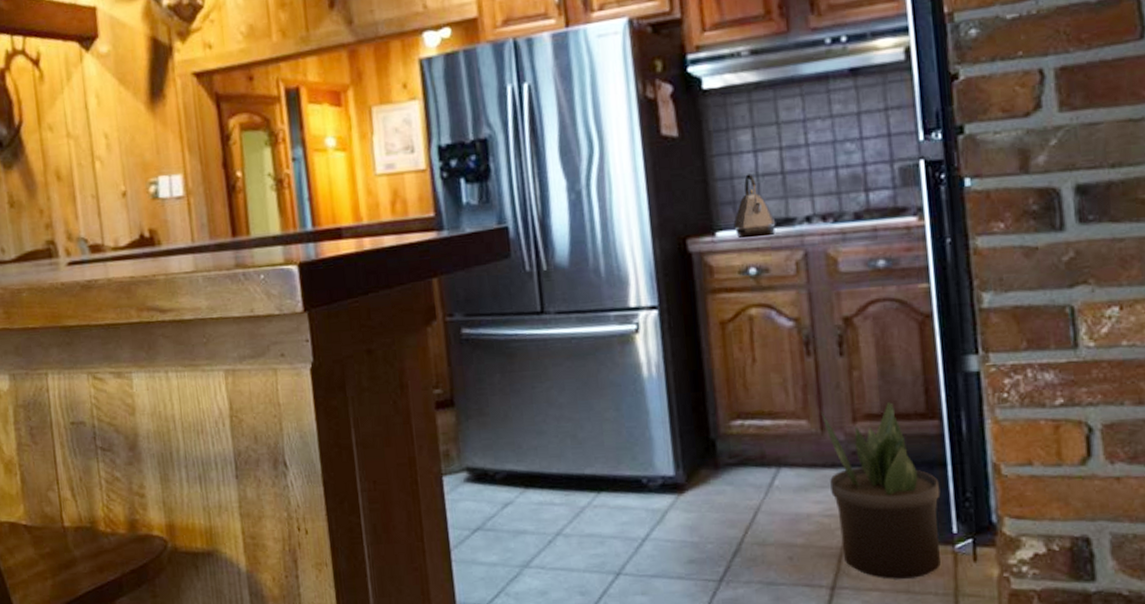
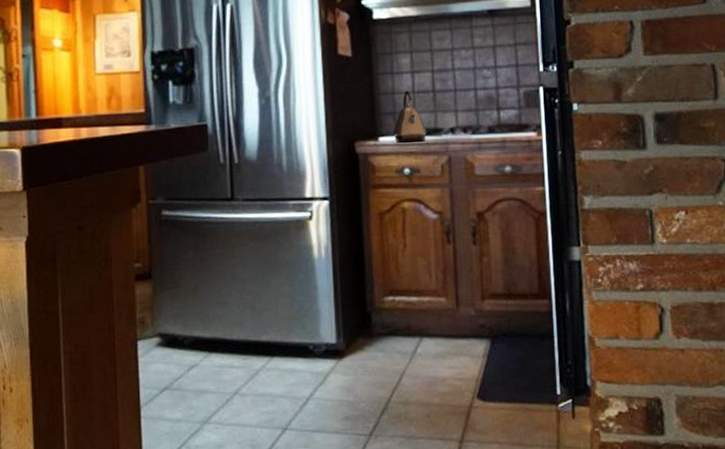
planter: present [821,402,941,579] -> none [457,284,548,434]

